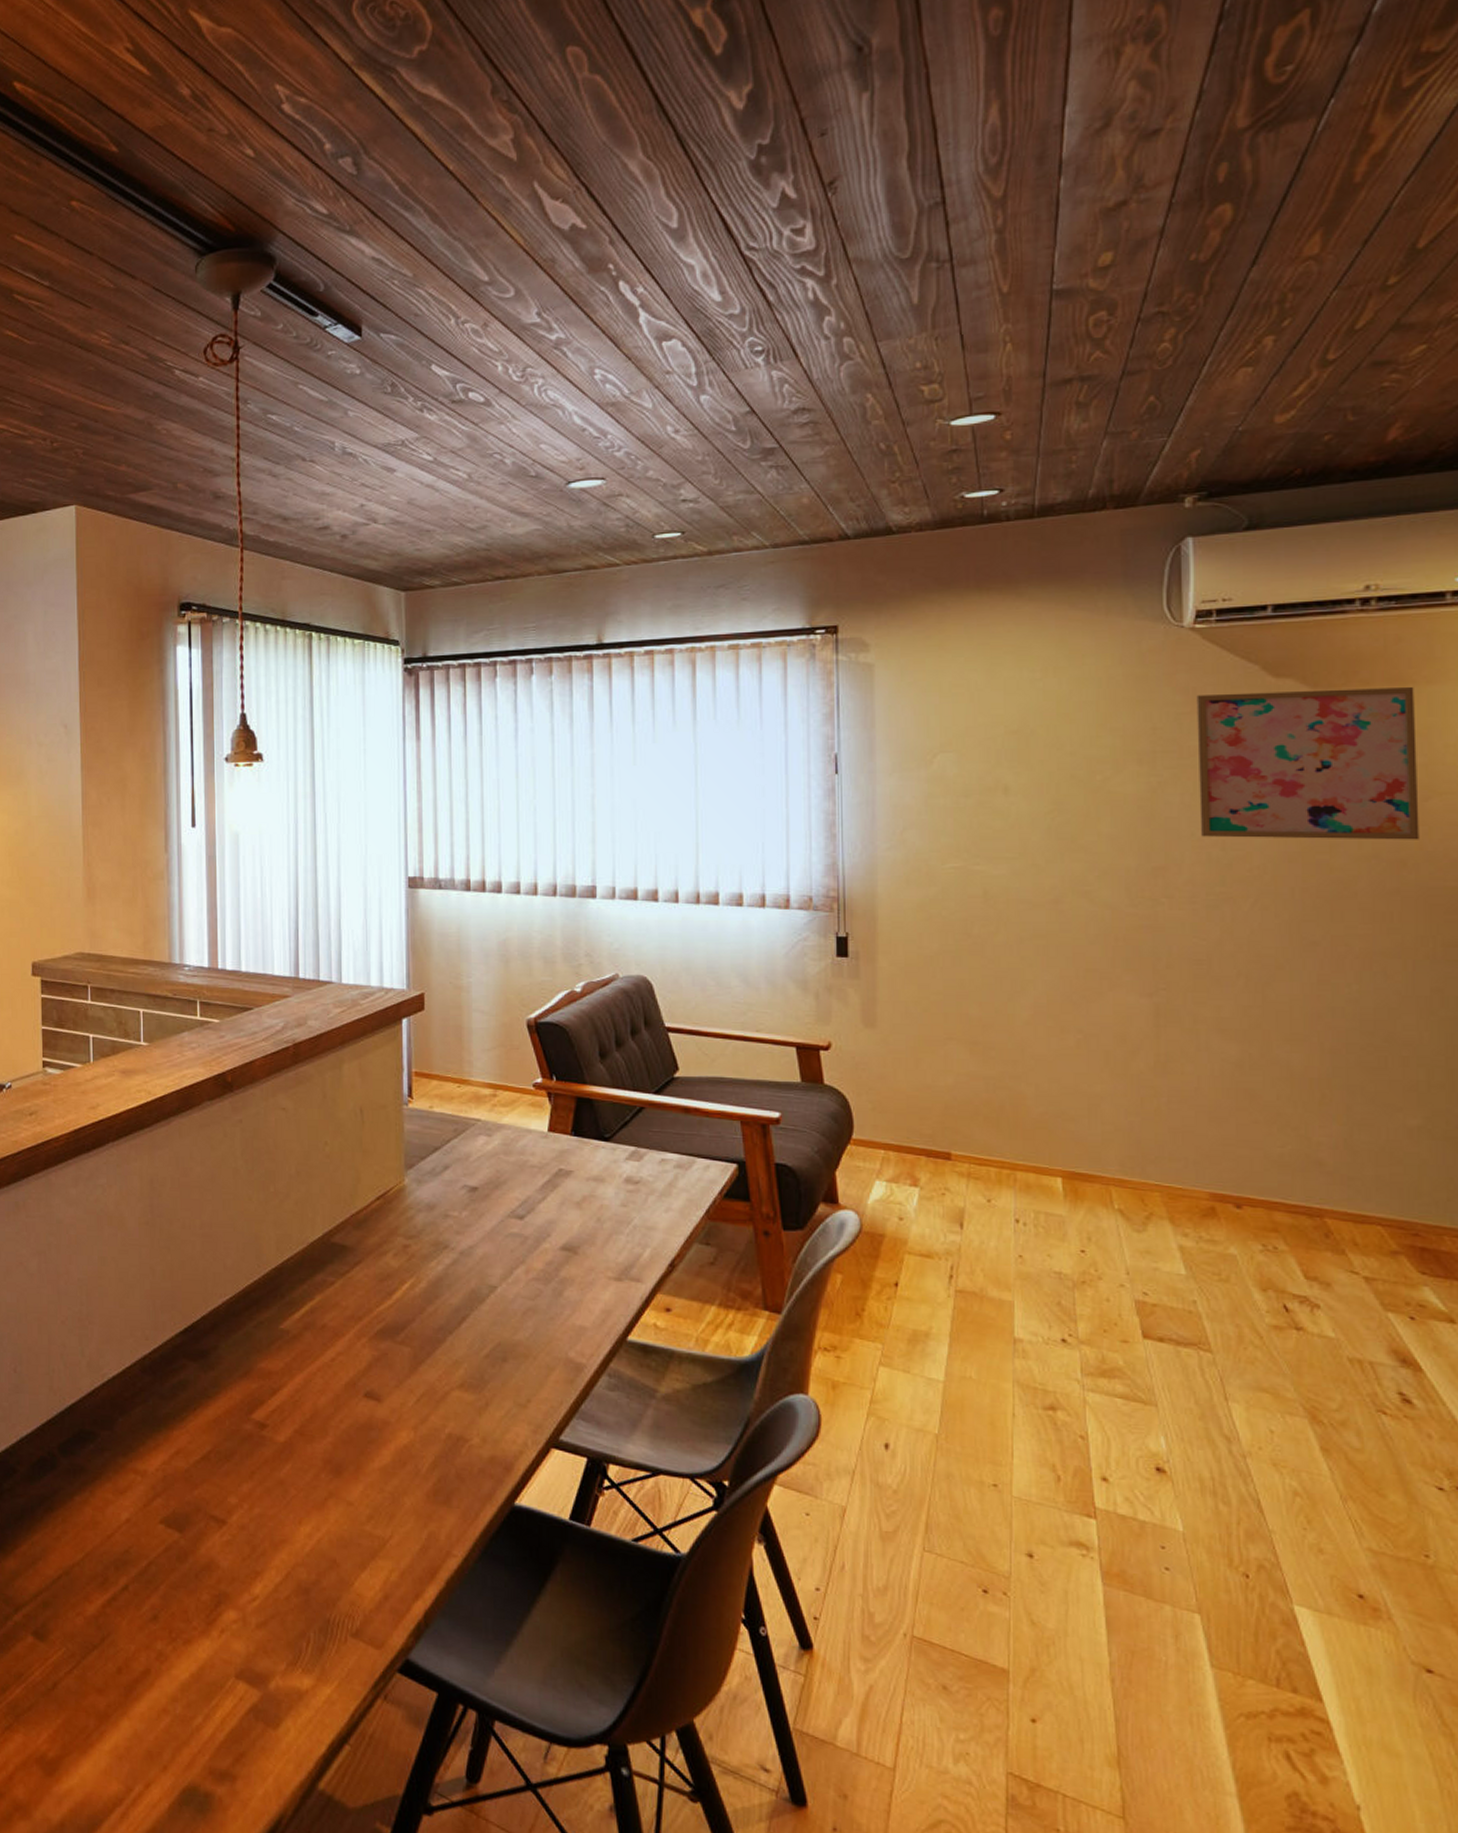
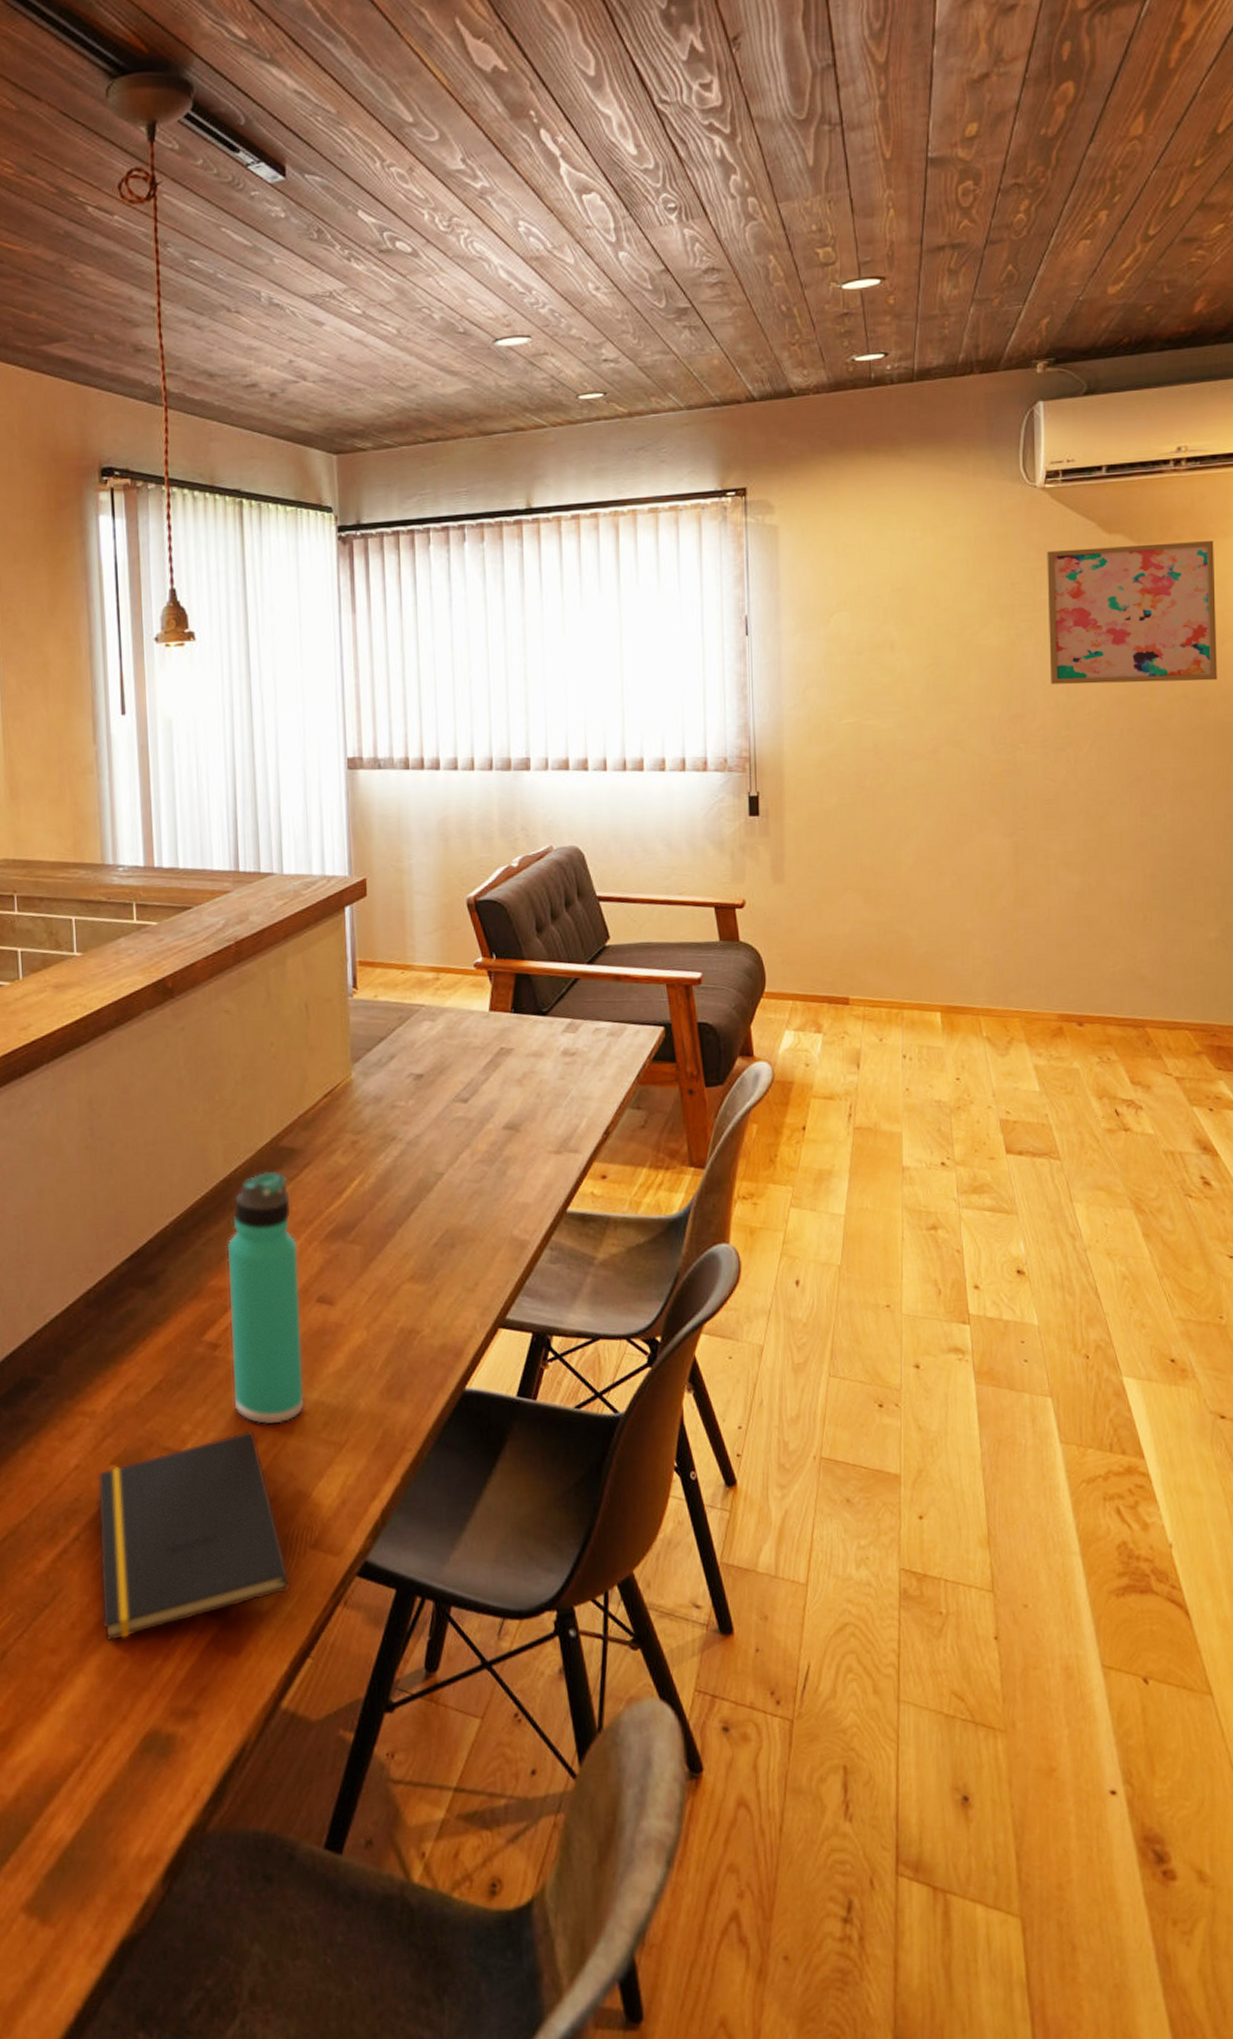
notepad: none [147,1511,330,1692] -> present [98,1430,290,1641]
thermos bottle: none [277,1264,349,1510] -> present [227,1170,305,1425]

